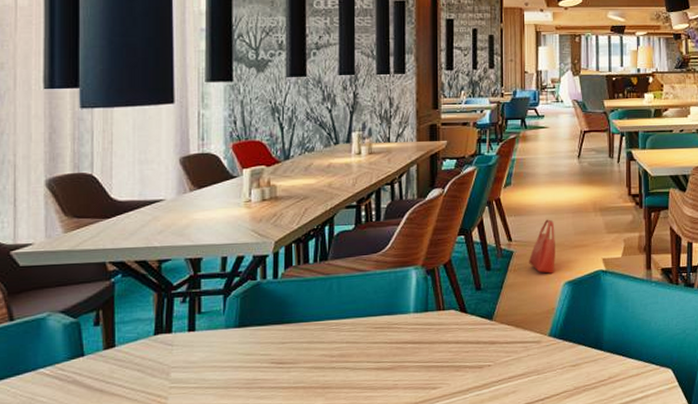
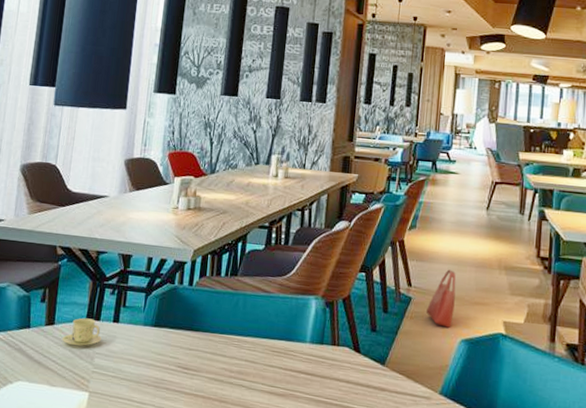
cup and saucer: none [127,332,177,364] -> present [62,318,102,346]

